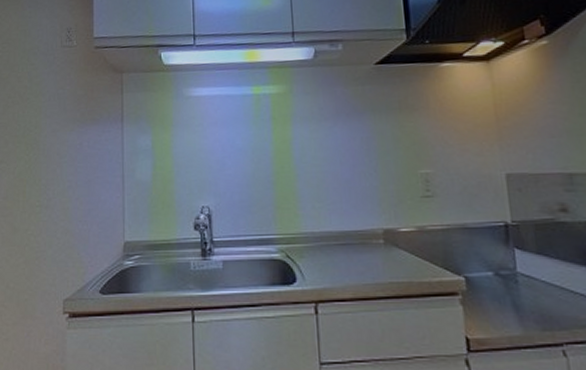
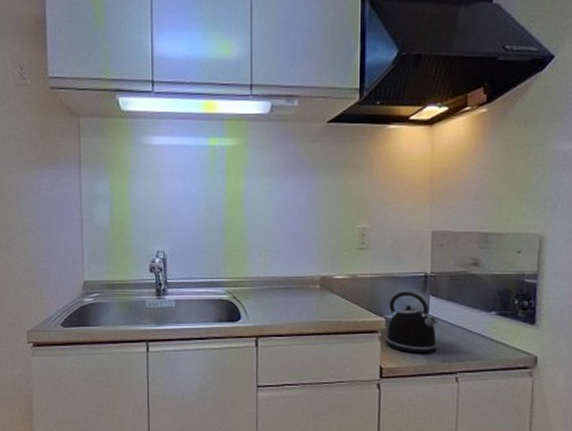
kettle: none [466,244,533,321] -> present [385,291,438,354]

